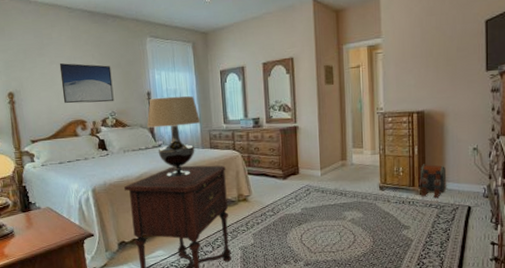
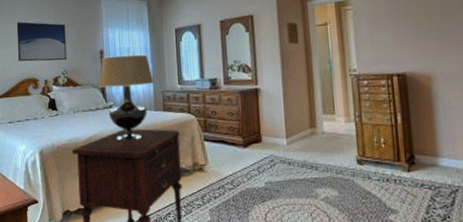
backpack: present [421,164,447,199] -> none [406,135,442,177]

